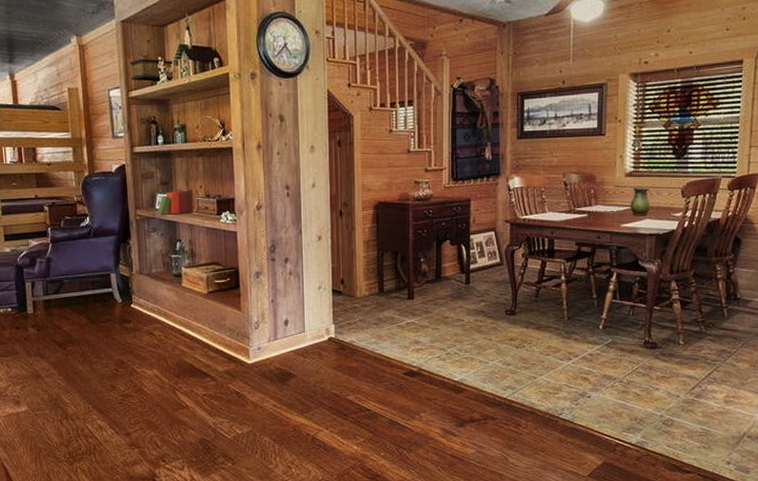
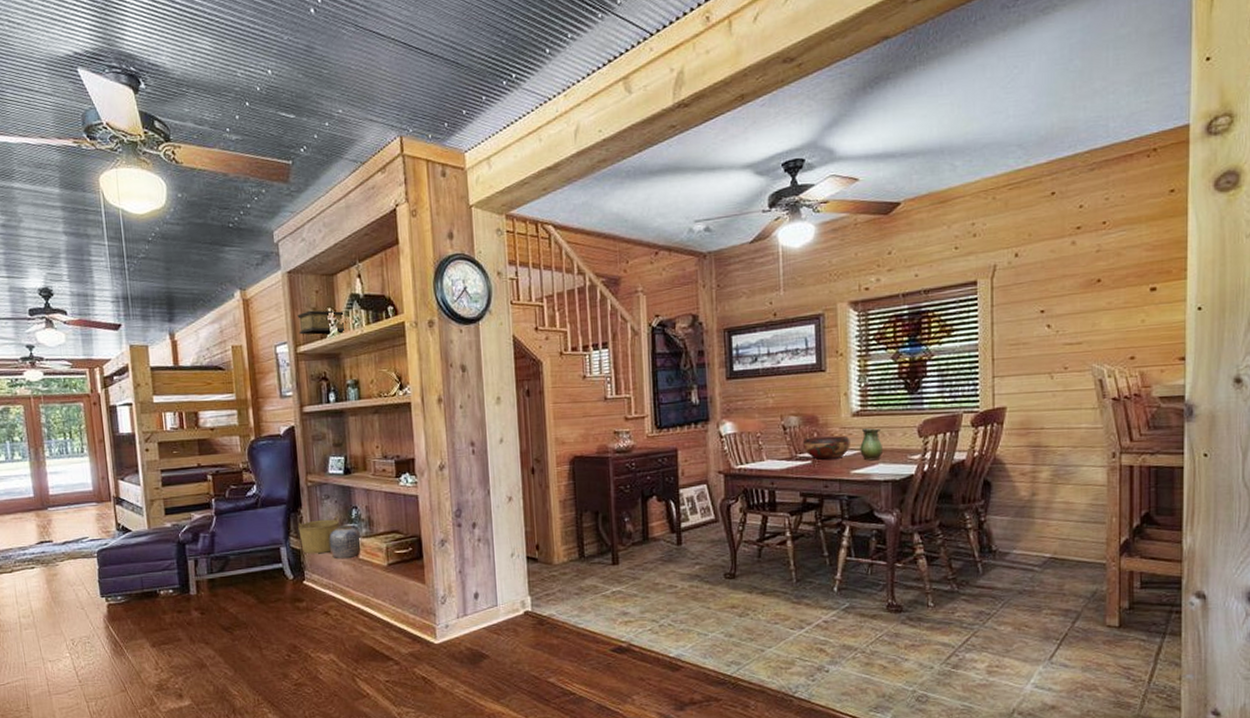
basket: none [127,248,165,281] -> present [298,516,340,555]
decorative jar: none [154,255,185,285] -> present [328,524,362,558]
books: present [157,189,193,215] -> none [330,450,370,480]
decorative bowl: none [580,193,622,214] -> present [802,435,850,460]

